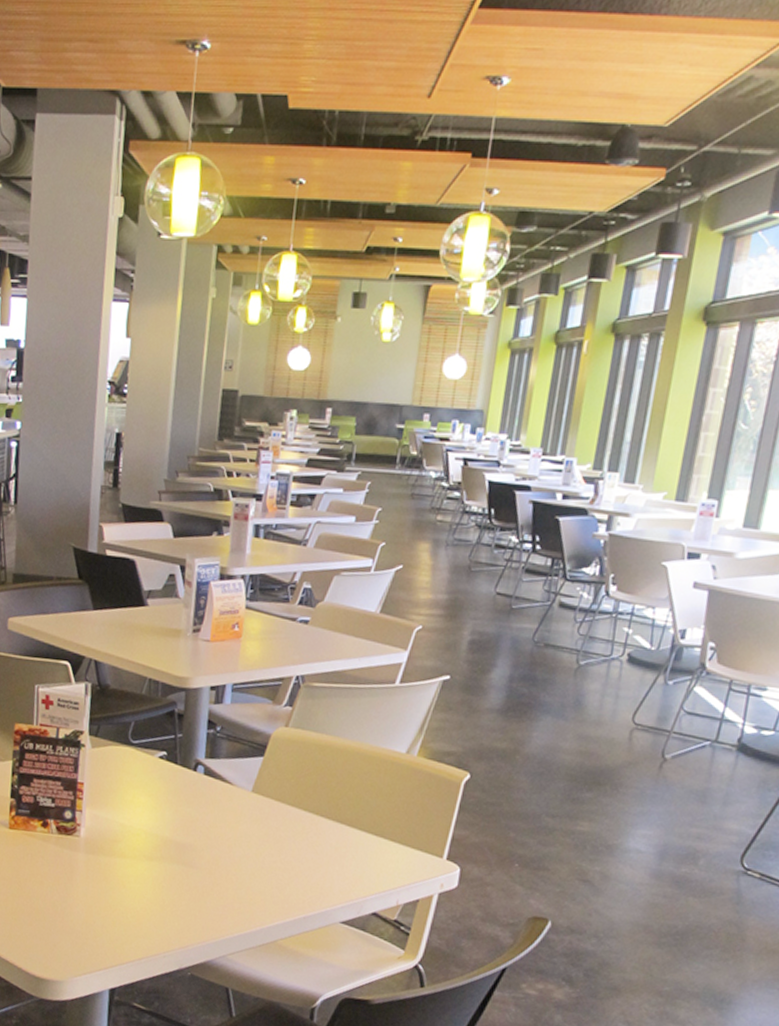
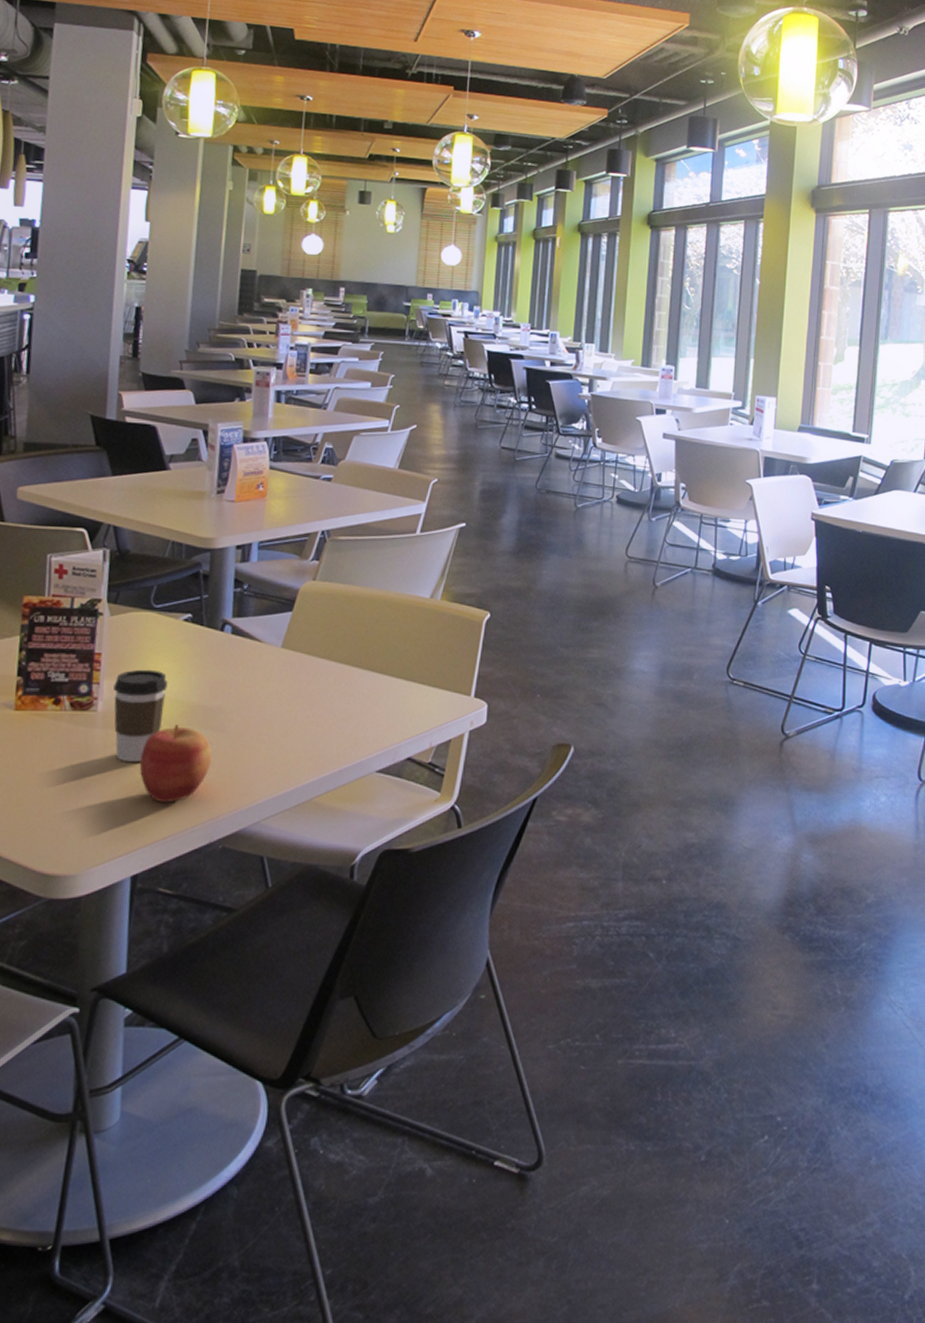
coffee cup: none [94,801,144,887] -> present [113,669,168,762]
apple: none [117,856,184,928] -> present [139,725,212,802]

